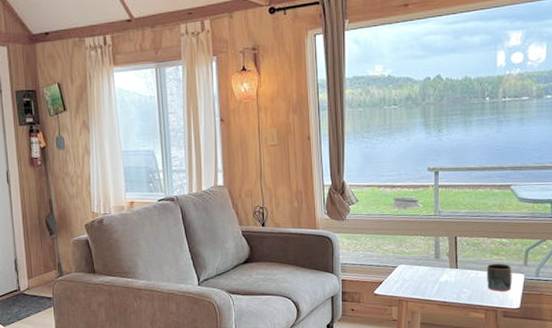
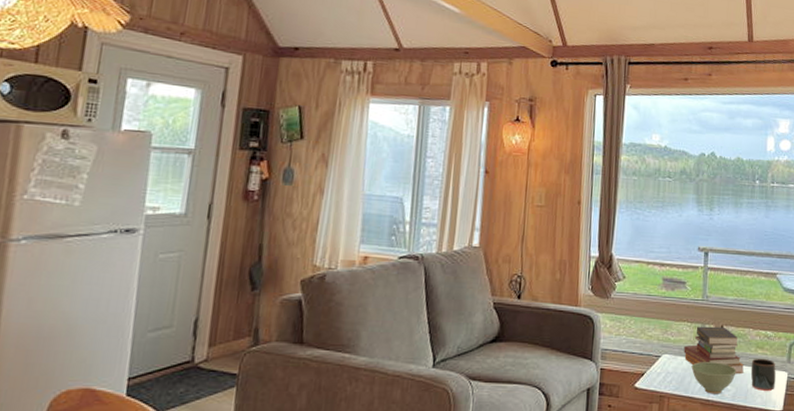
books: none [419,237,479,278] -> present [683,326,744,373]
bowl: none [427,269,472,297] -> present [691,362,737,394]

